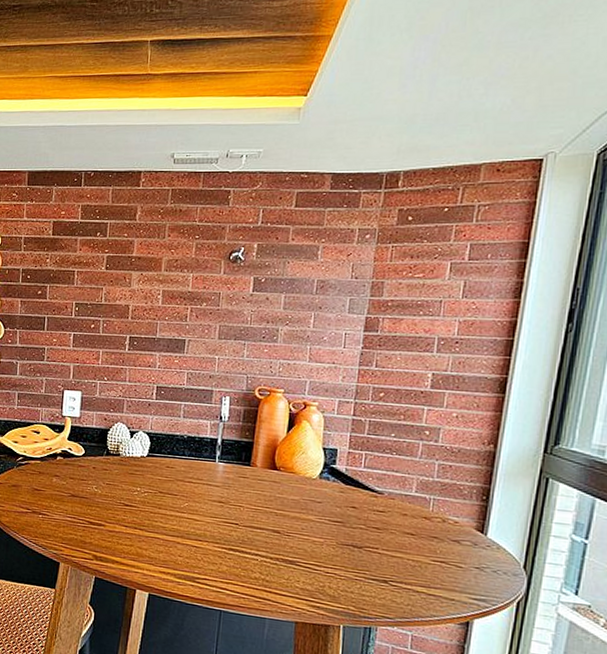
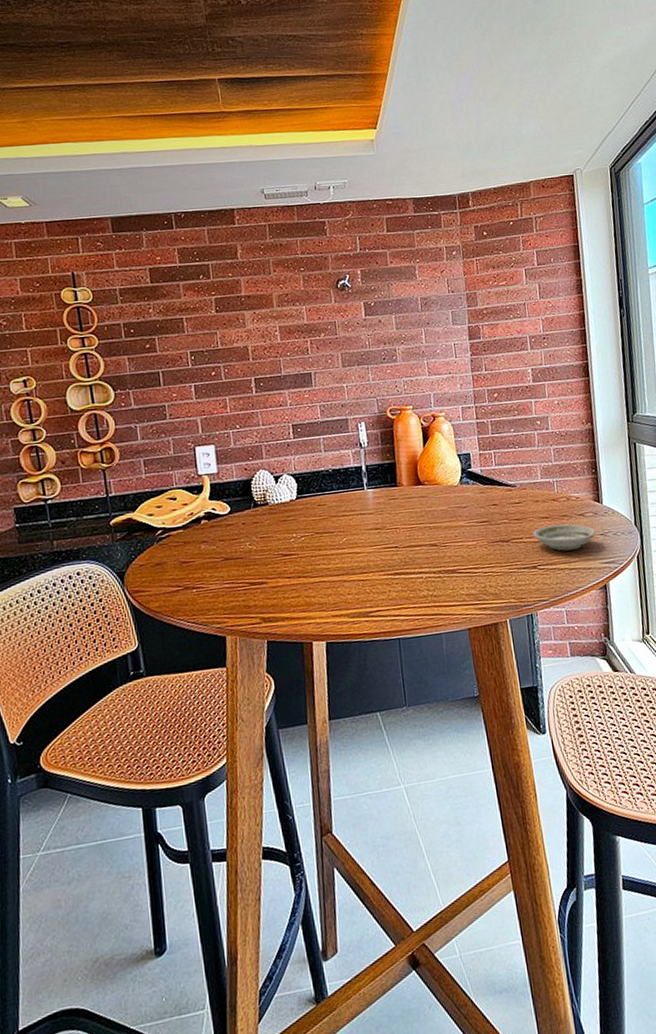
saucer: none [392,542,471,576] -> present [533,524,597,551]

